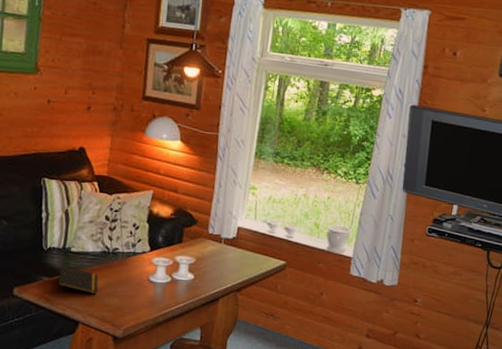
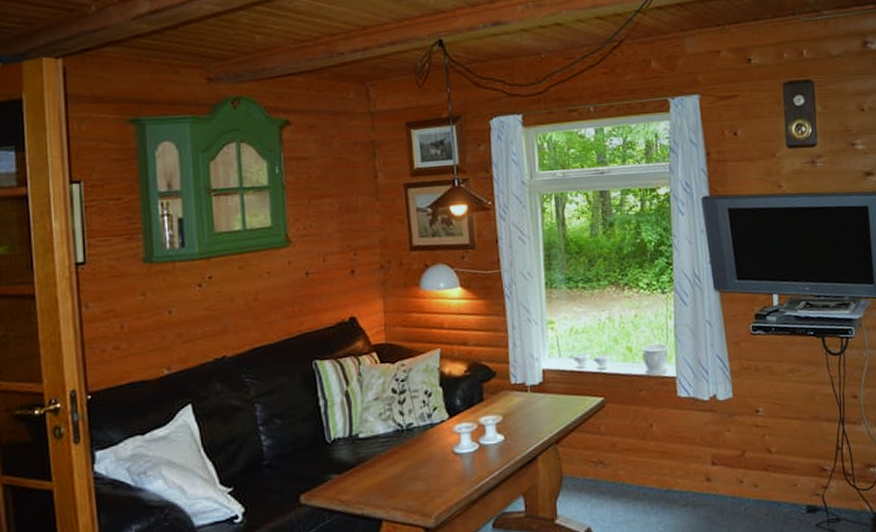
notepad: present [57,265,99,295] -> none [349,456,397,490]

